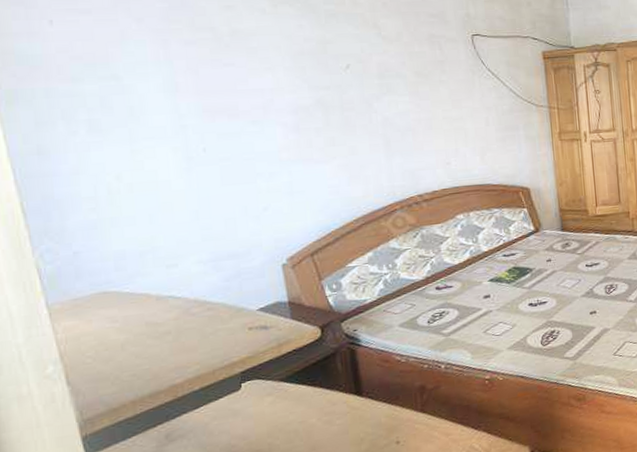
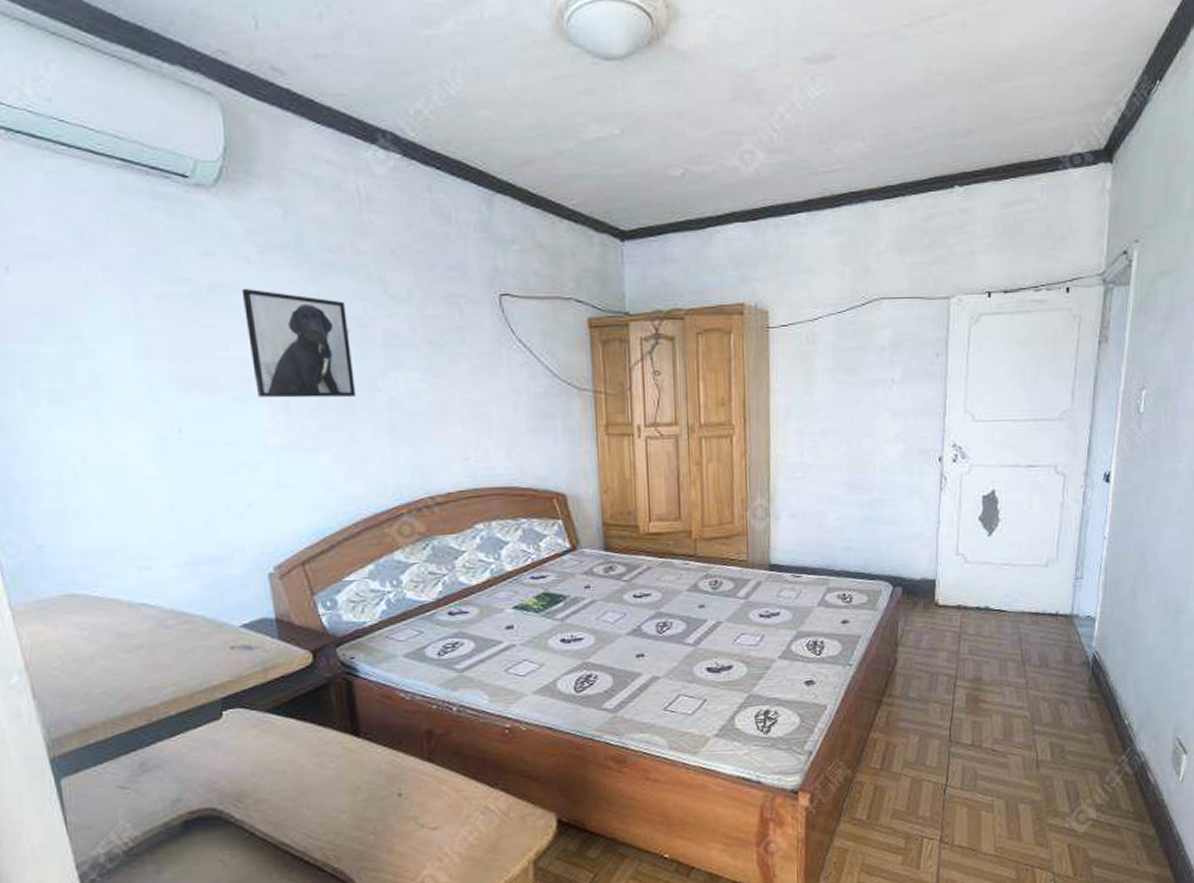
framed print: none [258,33,355,121] -> present [241,288,356,398]

